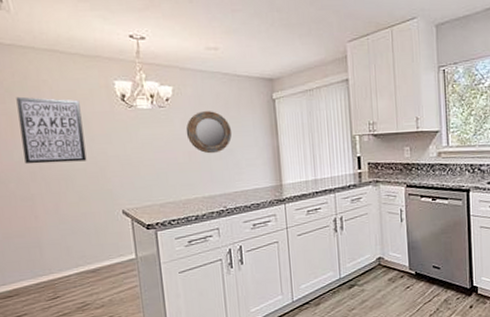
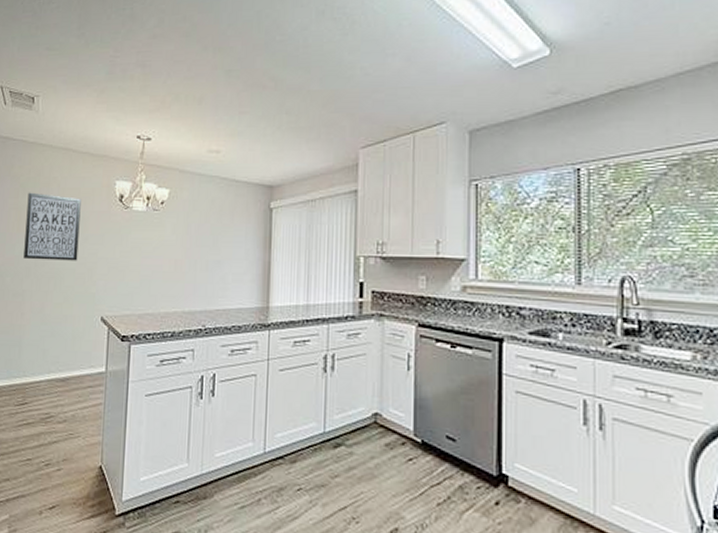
home mirror: present [186,111,232,154] -> none [175,217,222,264]

